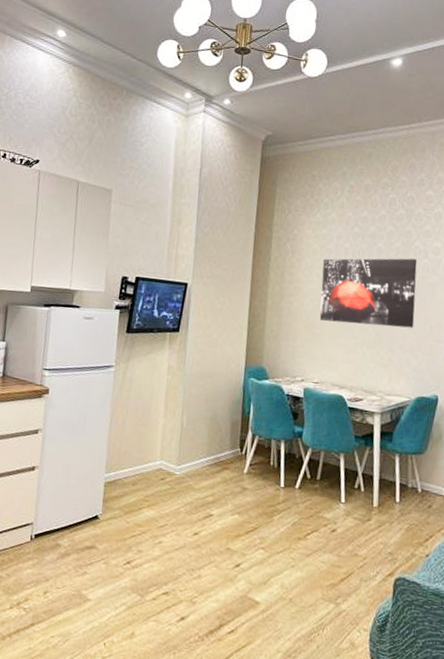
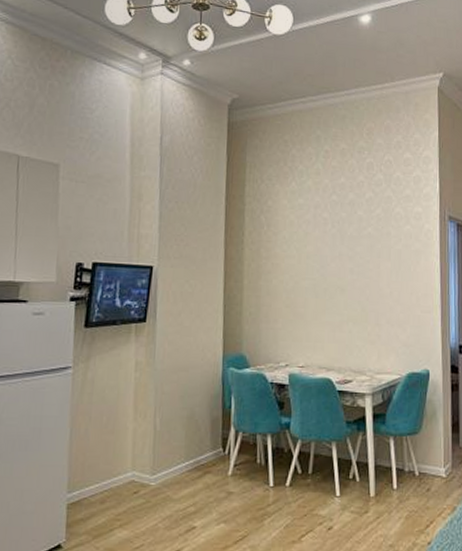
wall art: present [319,258,418,328] -> none [301,225,400,300]

